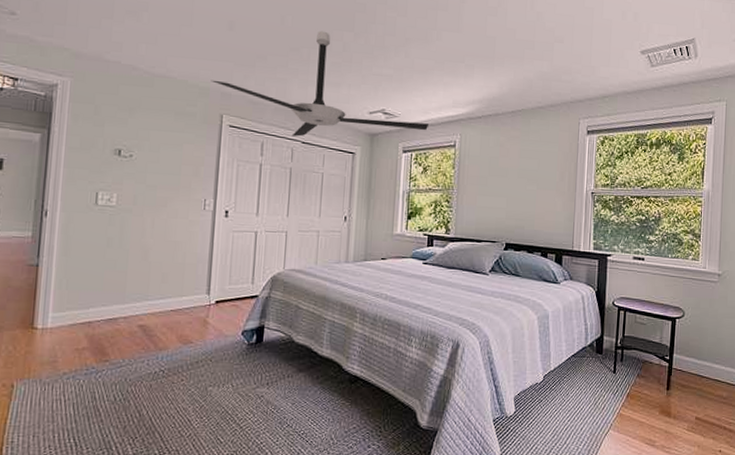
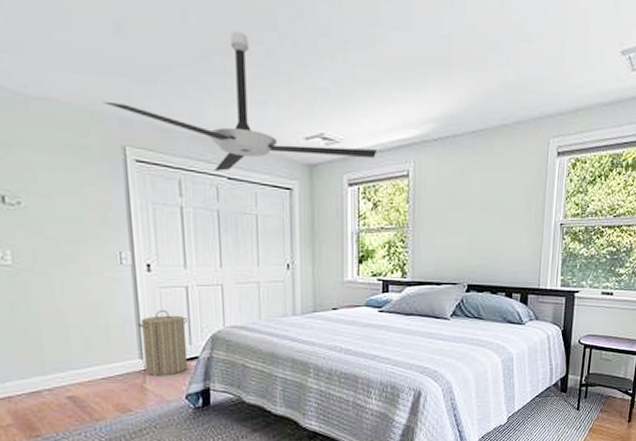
laundry hamper: none [209,250,253,312] -> present [137,309,188,377]

